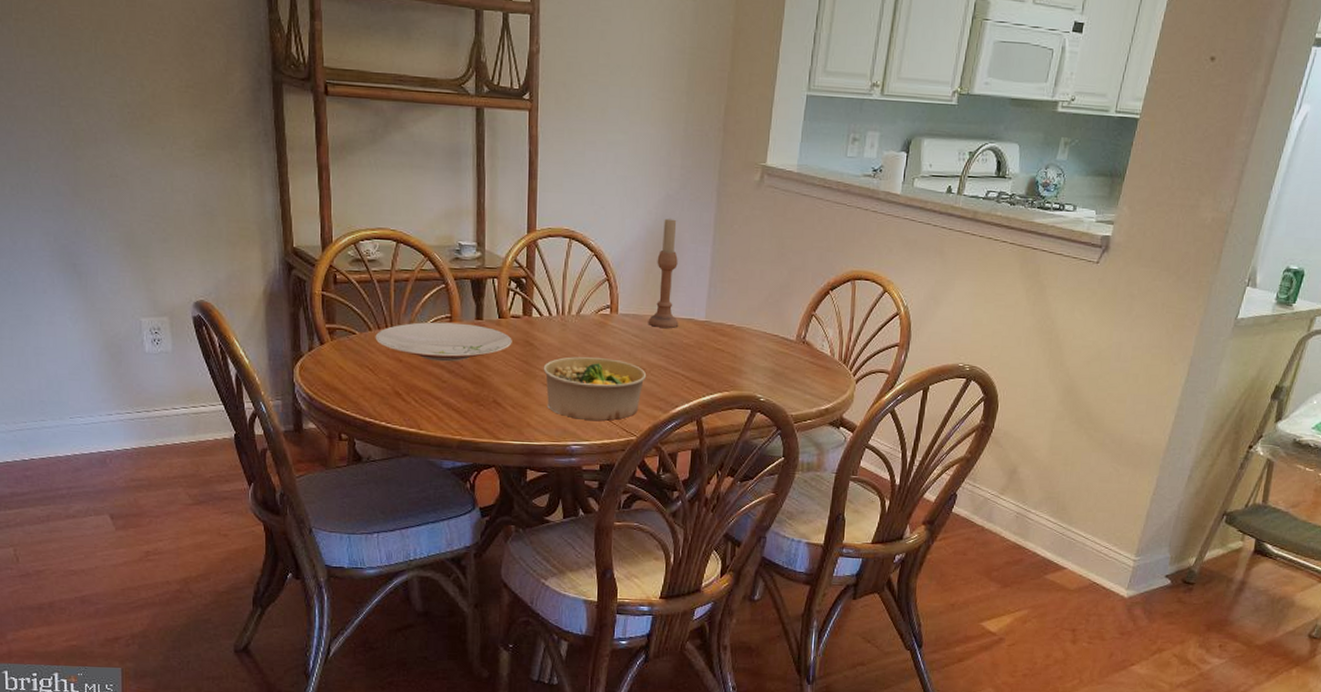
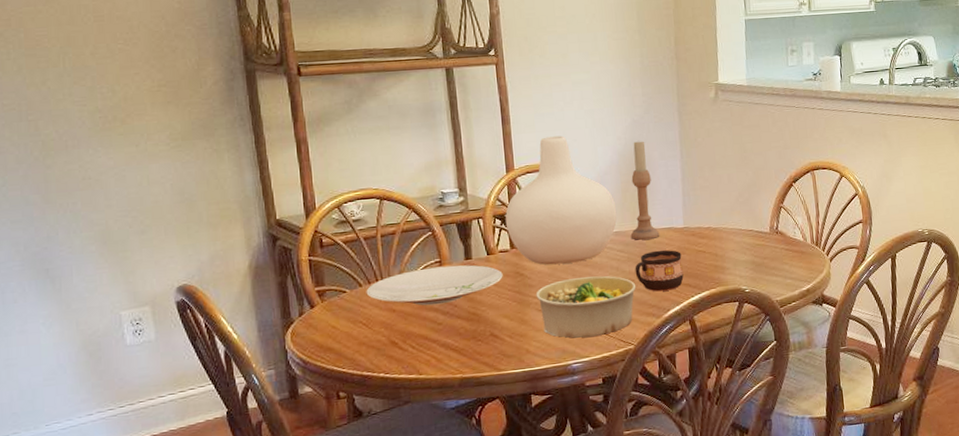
vase: none [520,199,637,341] -> present [505,135,617,265]
cup: none [647,341,699,386] -> present [635,250,684,292]

